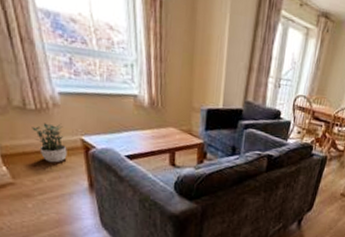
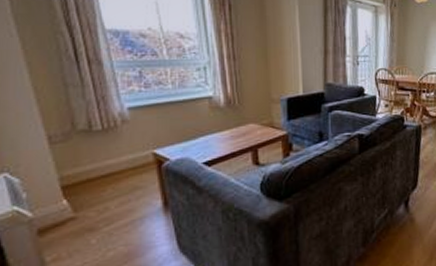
potted plant: present [32,122,67,163] -> none [98,140,138,186]

